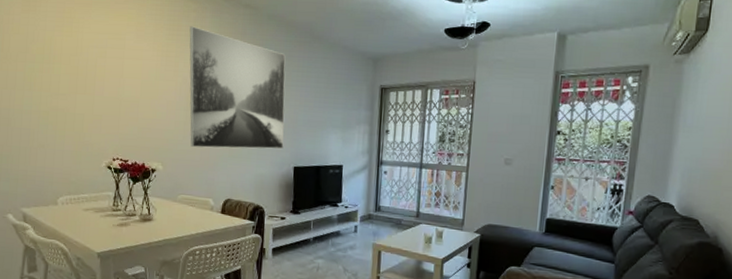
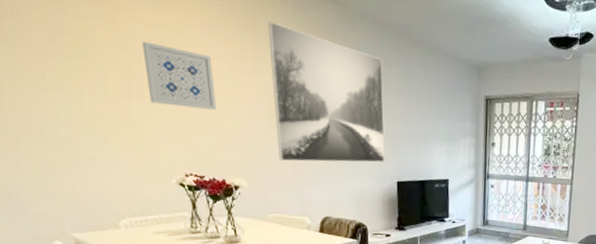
wall art: none [90,47,143,103] -> present [142,41,217,111]

